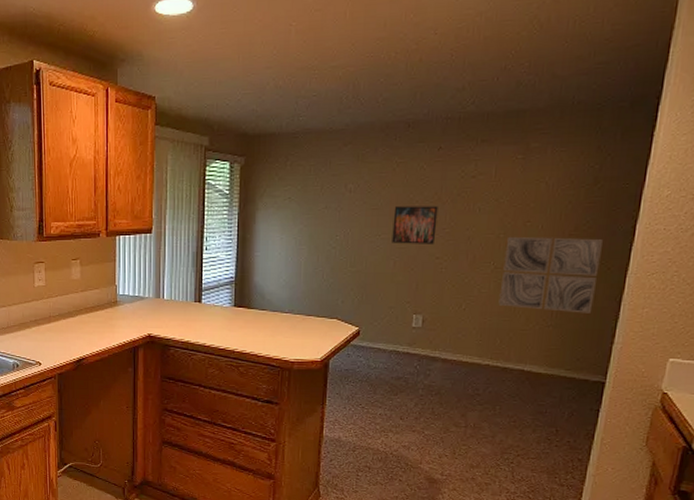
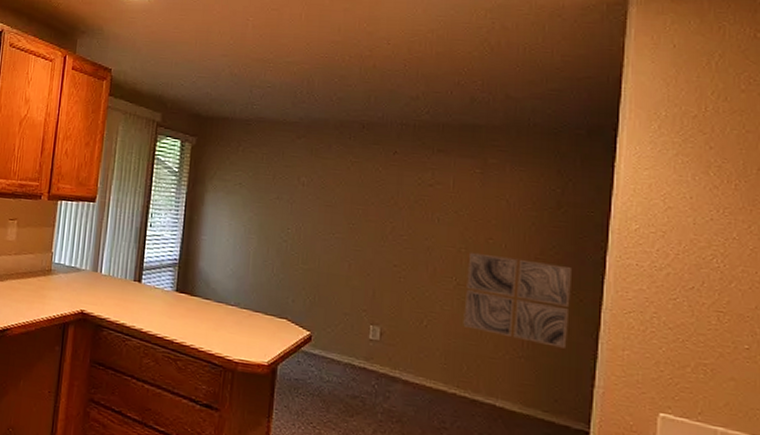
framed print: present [392,205,438,244] -> none [346,206,395,250]

